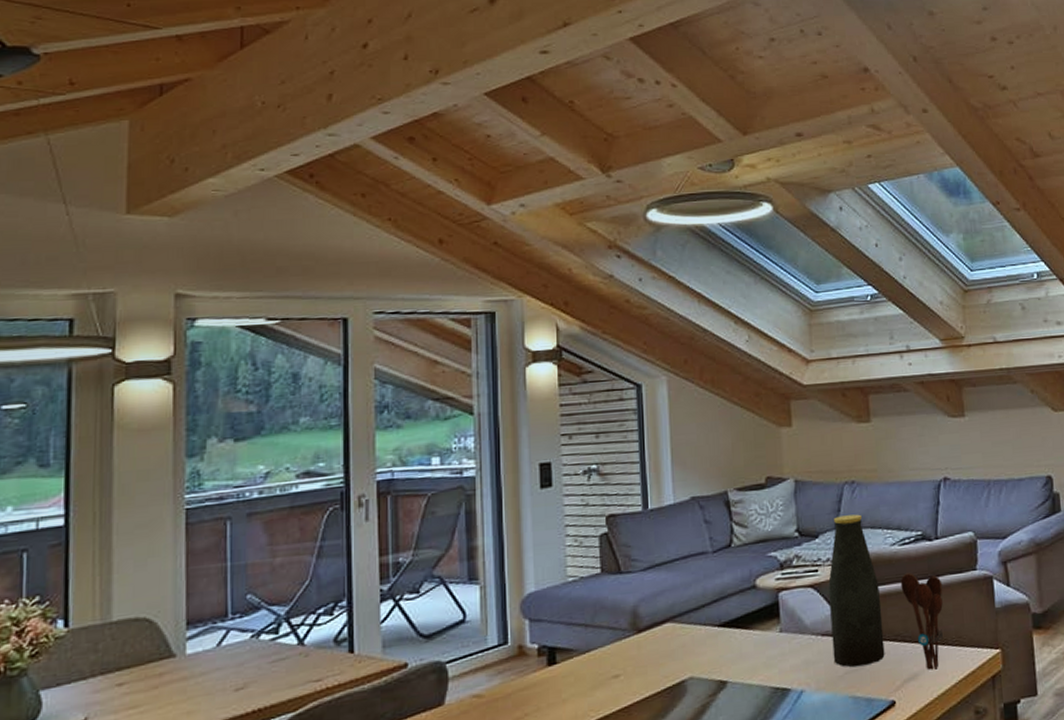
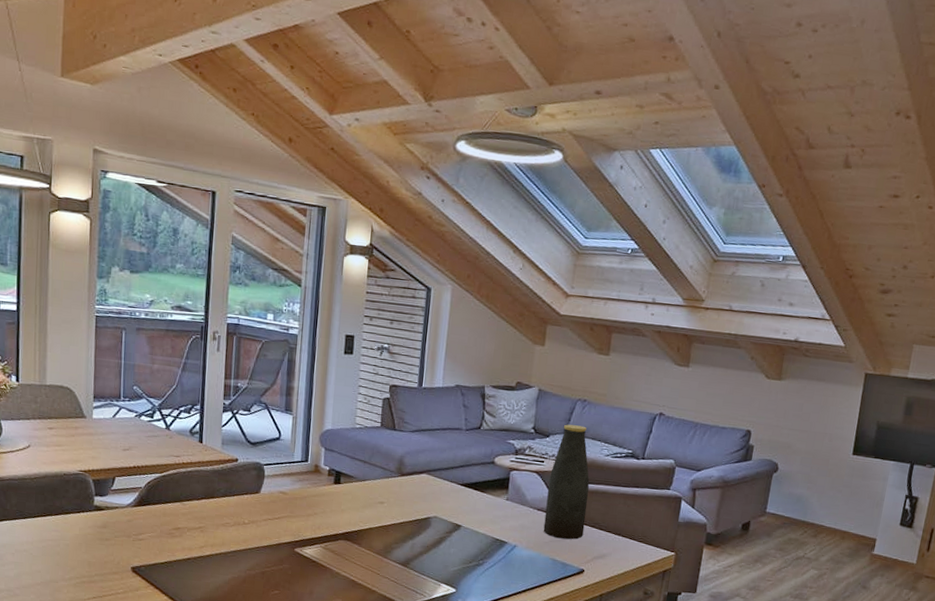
utensil holder: present [900,572,943,671] -> none [606,479,640,556]

